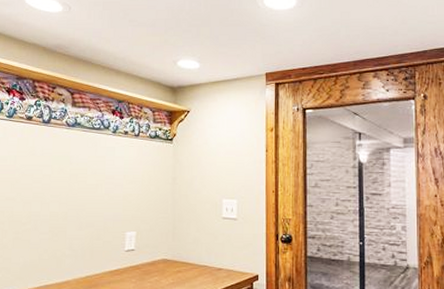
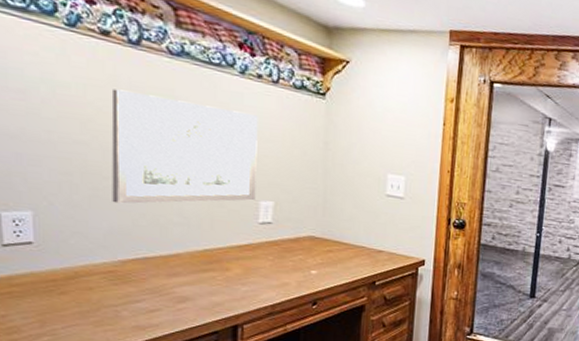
wall art: none [27,157,125,243] -> present [111,89,258,204]

